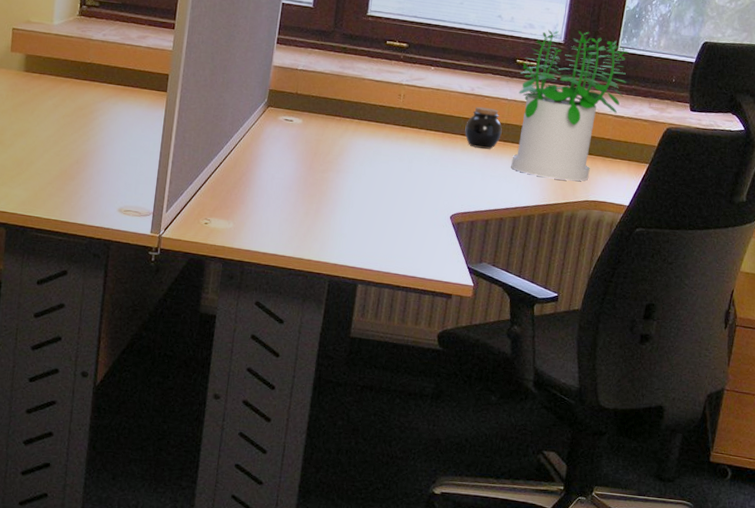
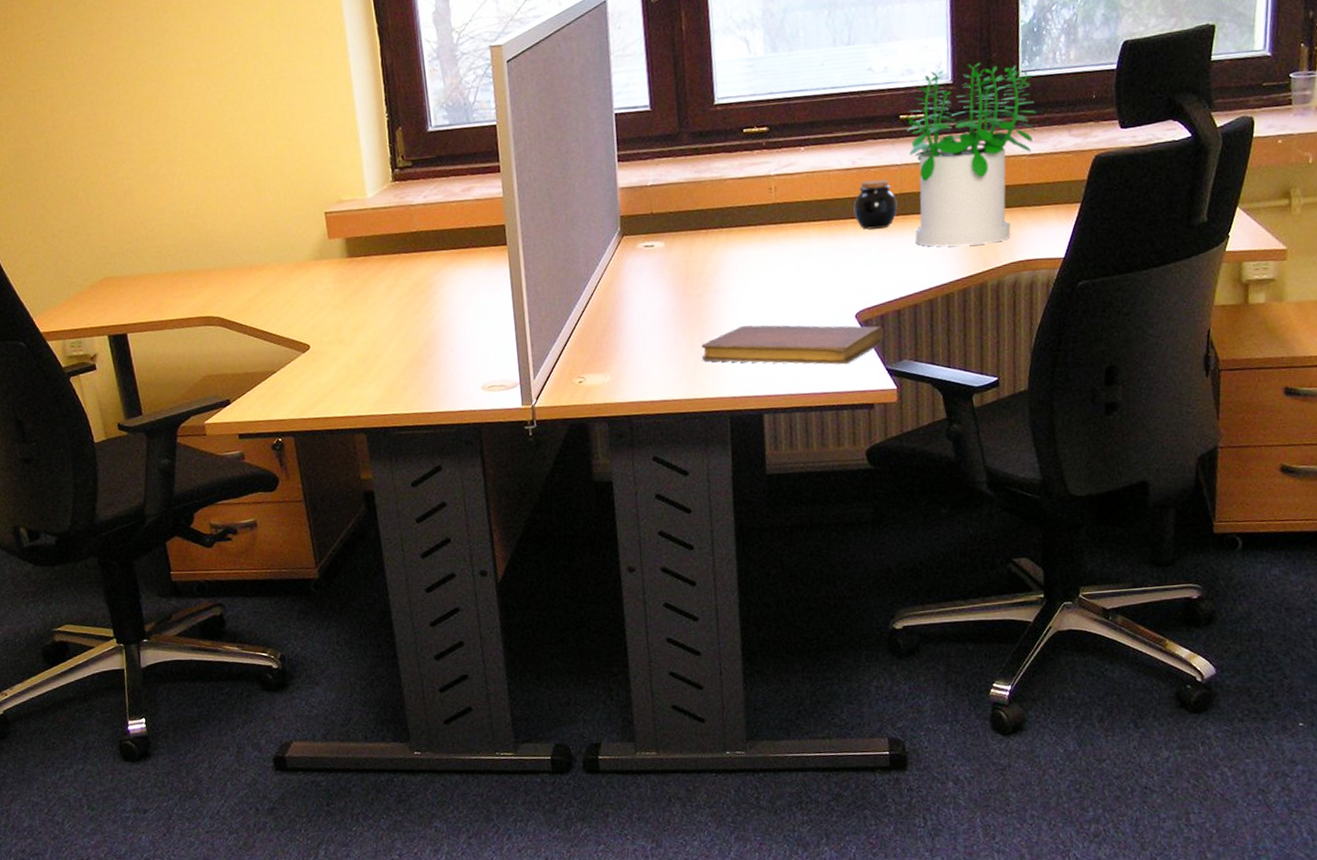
notebook: none [315,204,472,257] -> present [702,325,884,365]

